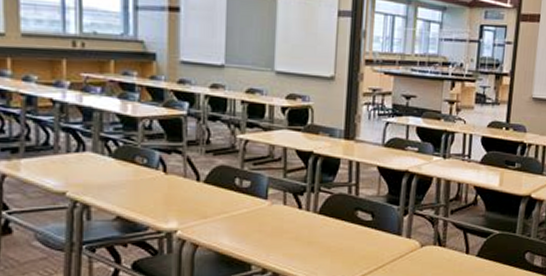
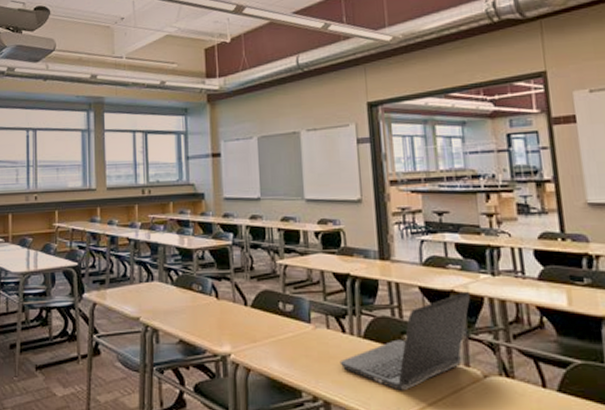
laptop computer: none [292,171,423,261] -> present [339,291,471,391]

